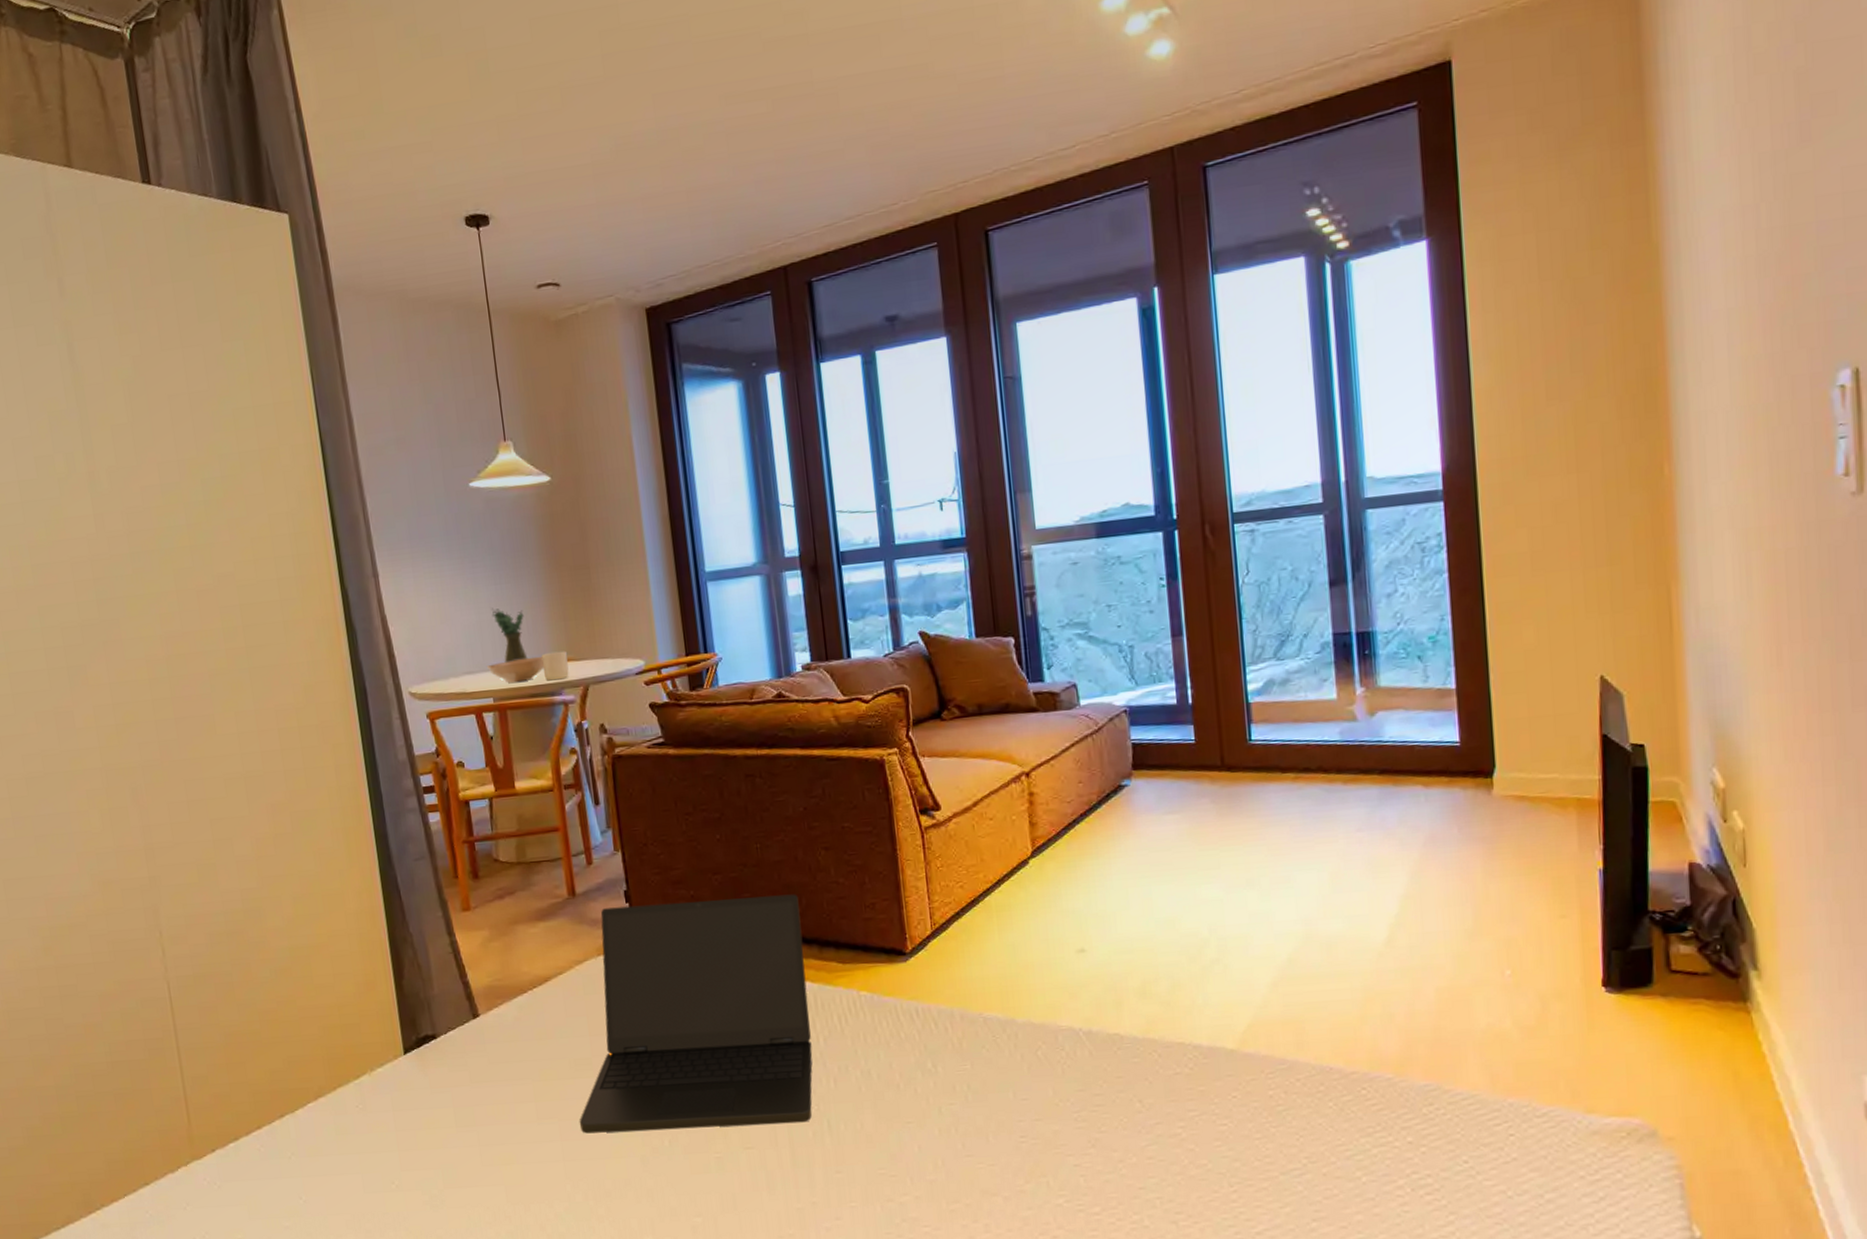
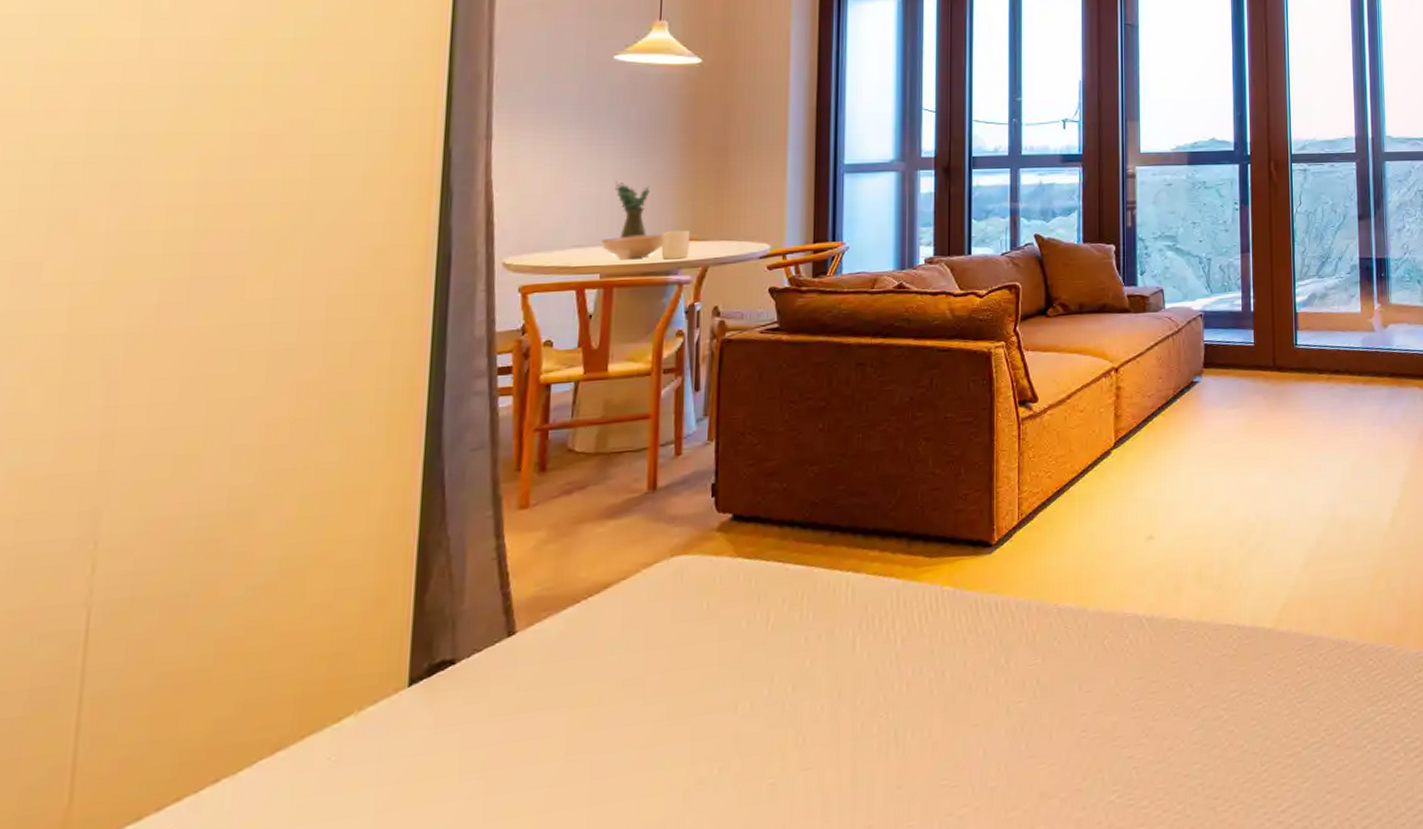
laptop: present [579,894,813,1134] -> none [616,485,893,769]

